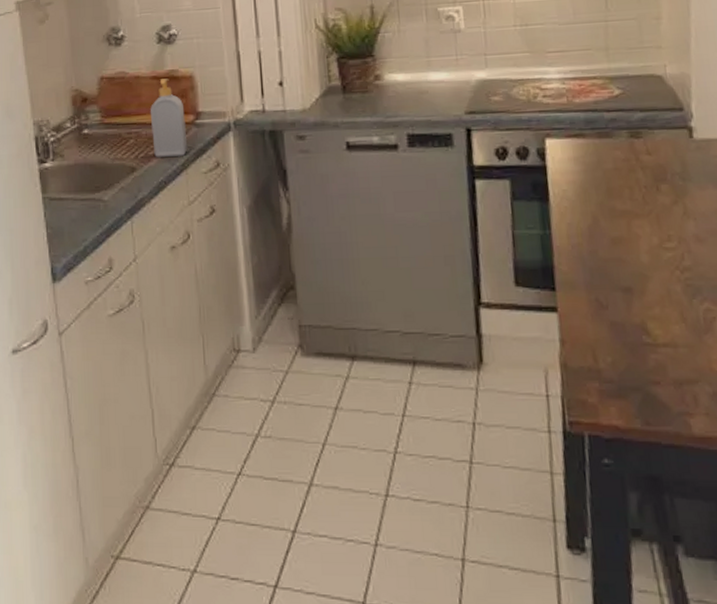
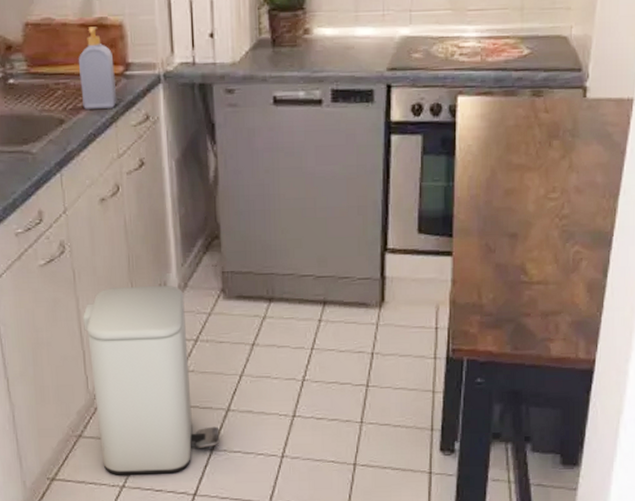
pedal bin: none [152,339,303,559] -> present [83,285,220,475]

